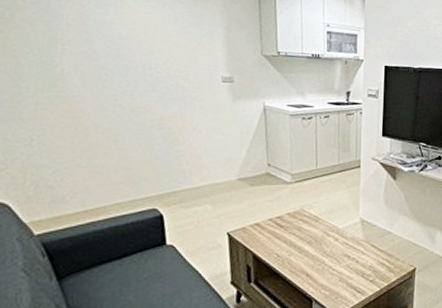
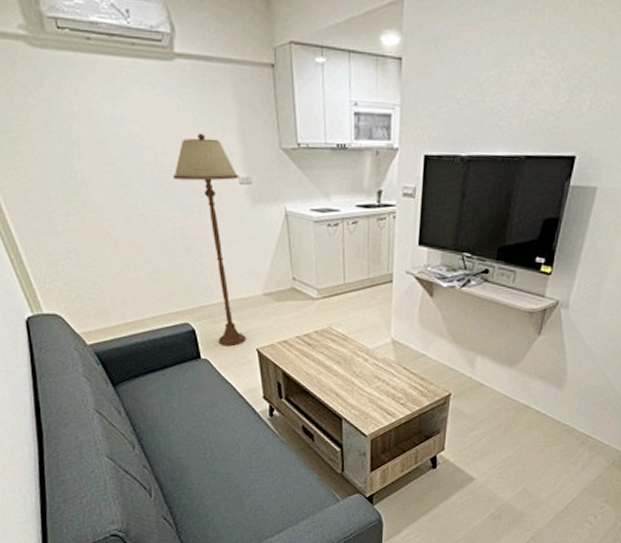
floor lamp: none [157,39,222,231] -> present [173,133,246,347]

